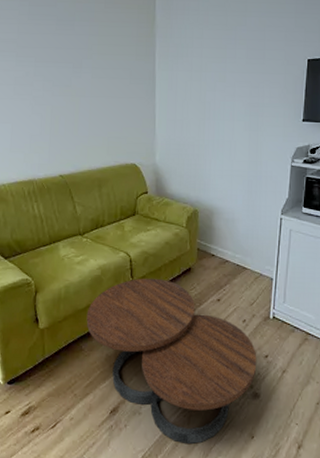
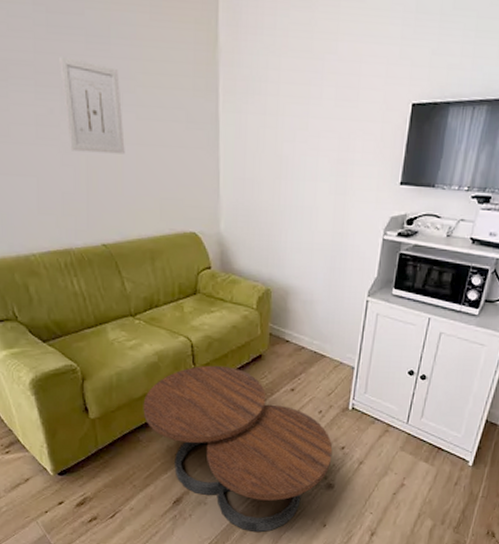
wall art: none [36,34,82,104] -> present [59,55,125,154]

